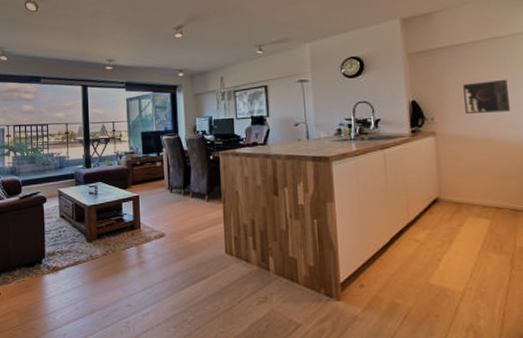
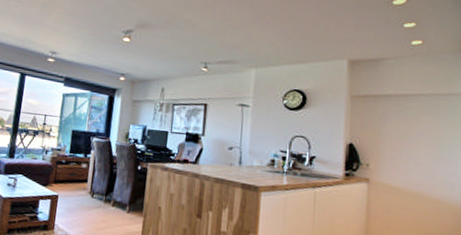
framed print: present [463,79,510,115] -> none [401,135,446,170]

